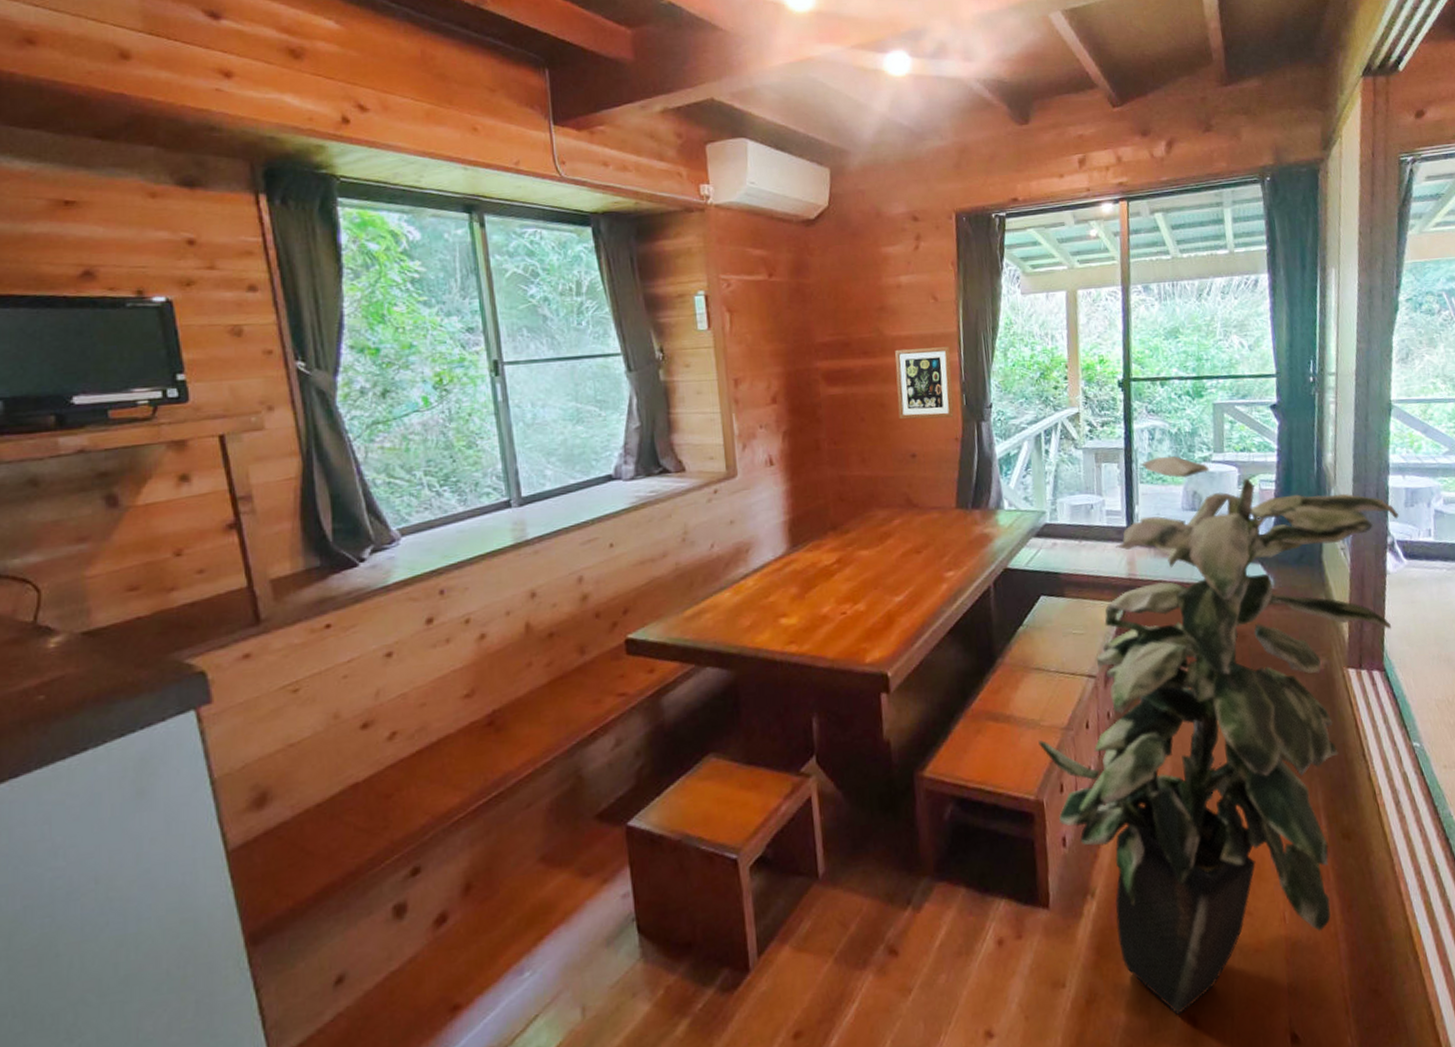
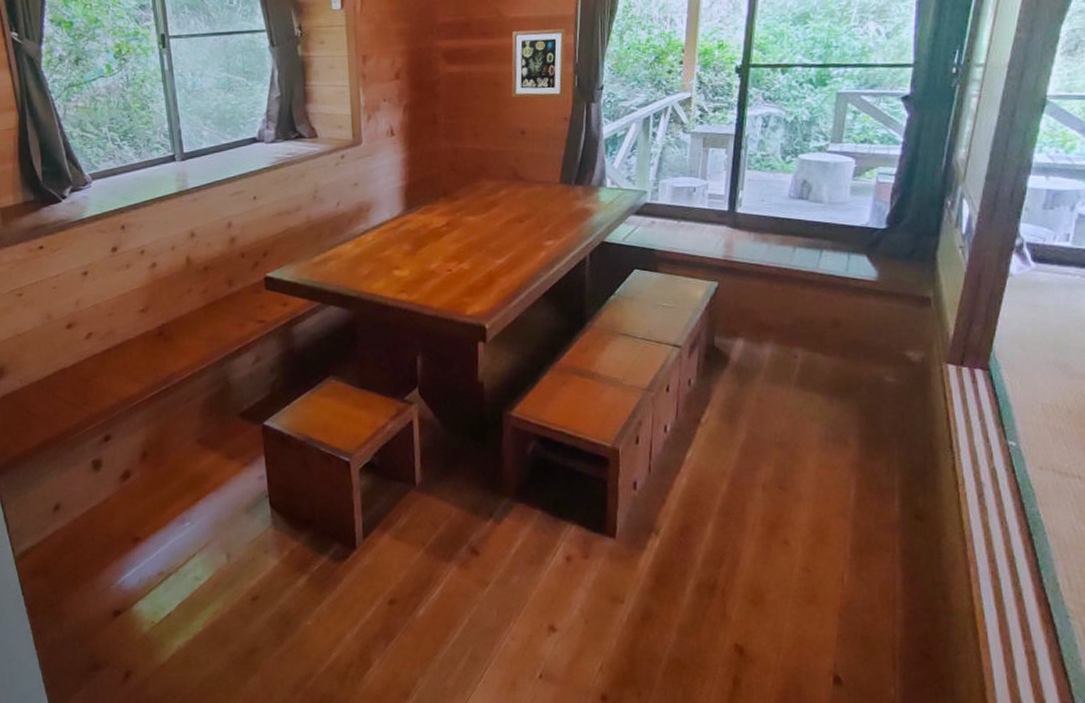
indoor plant: present [1038,456,1399,1015] -> none [619,144,1033,642]

